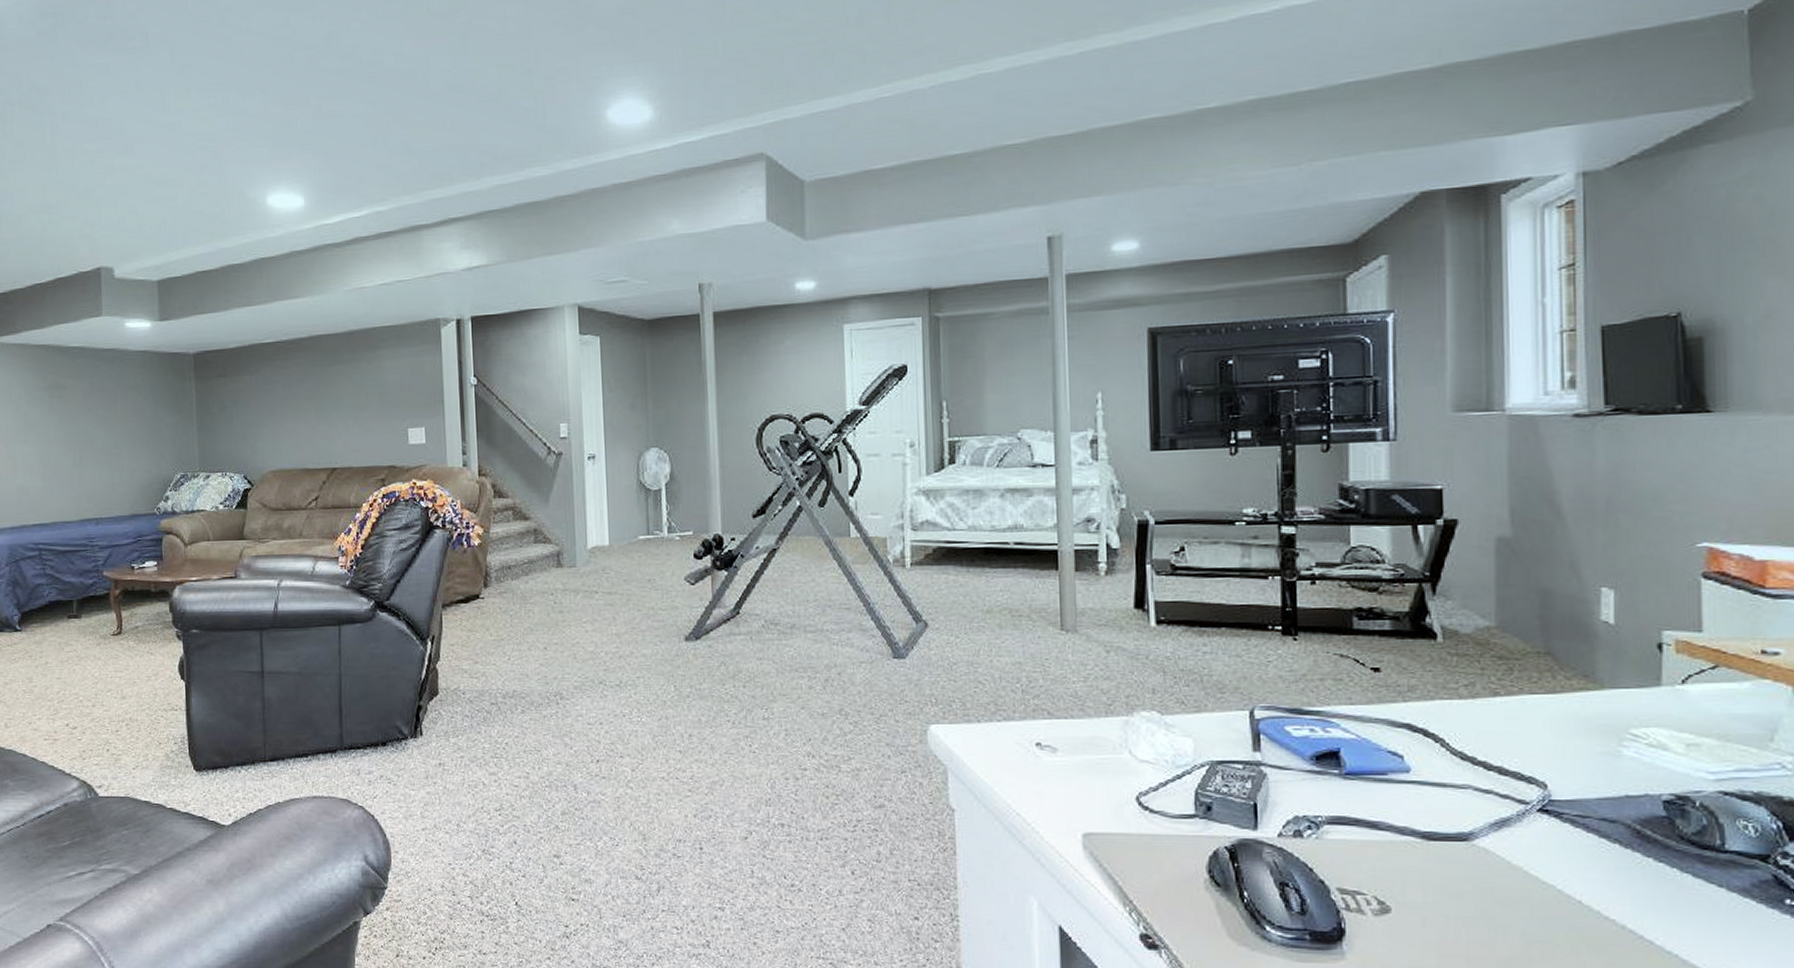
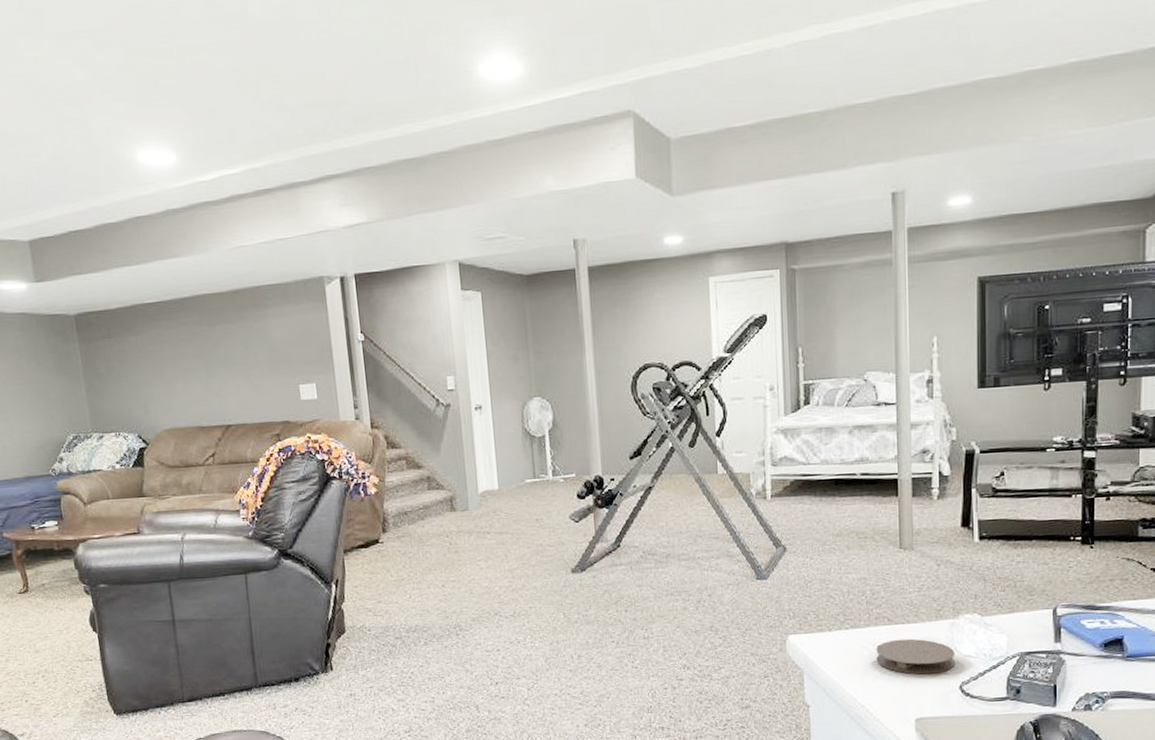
coaster: none [1033,737,1131,780] -> present [876,638,956,675]

